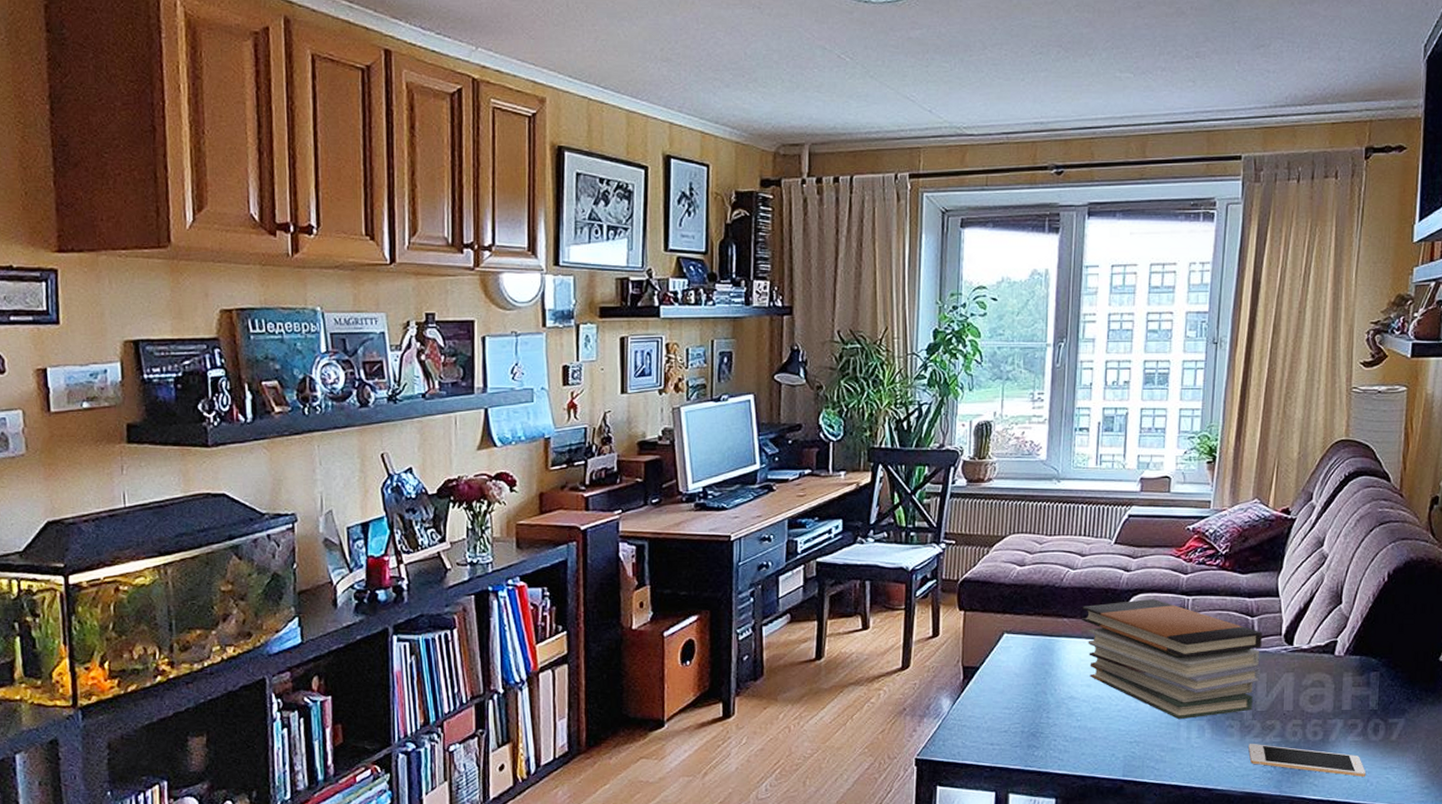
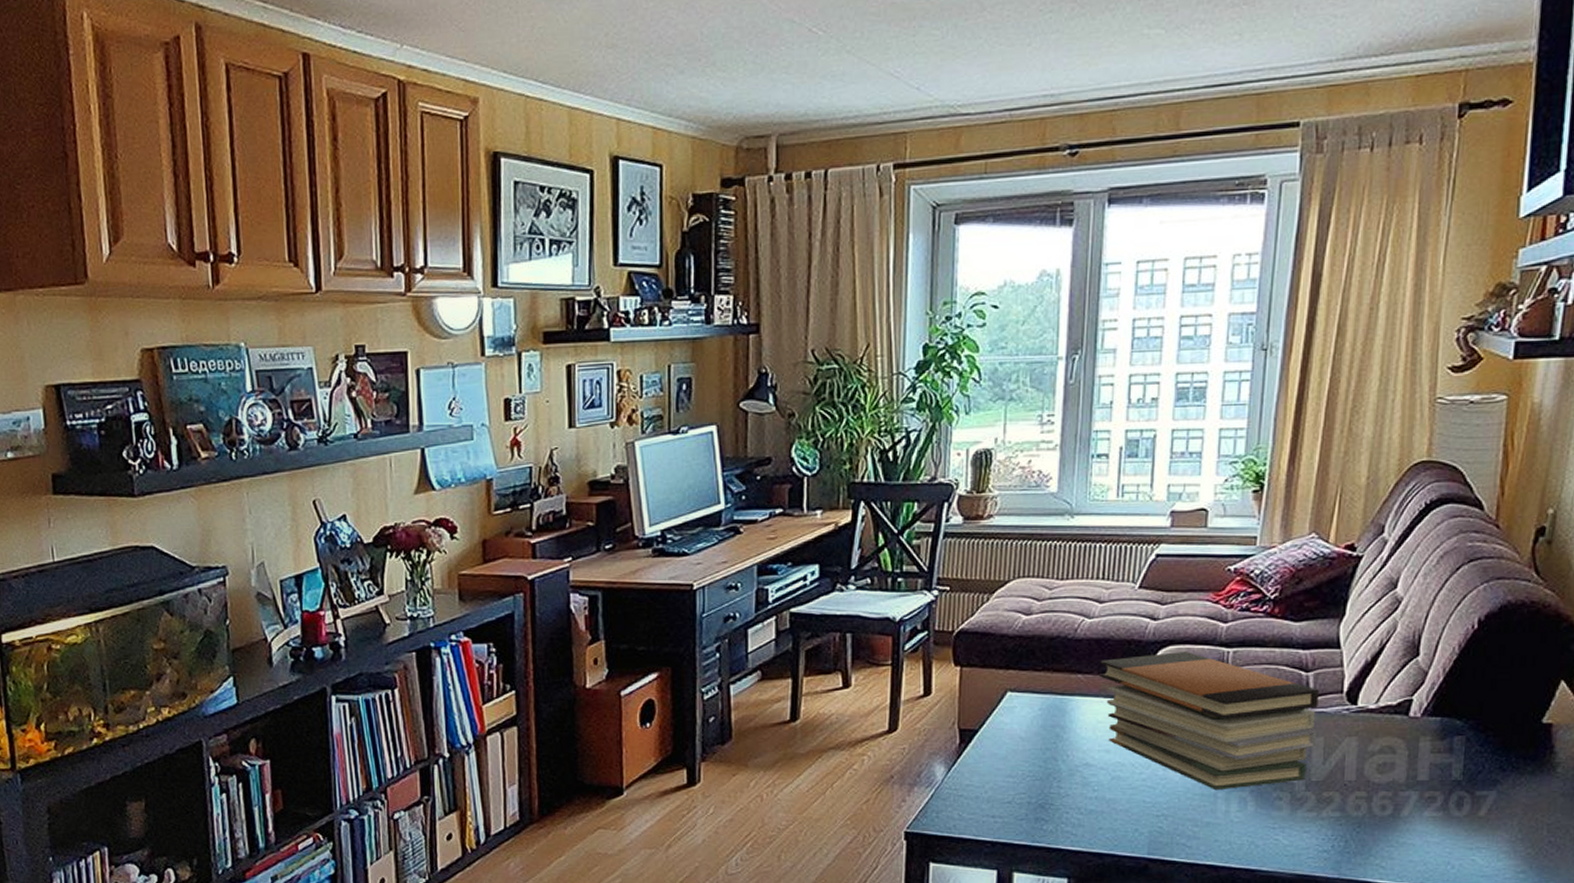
cell phone: present [1248,744,1365,777] -> none [1300,819,1446,858]

